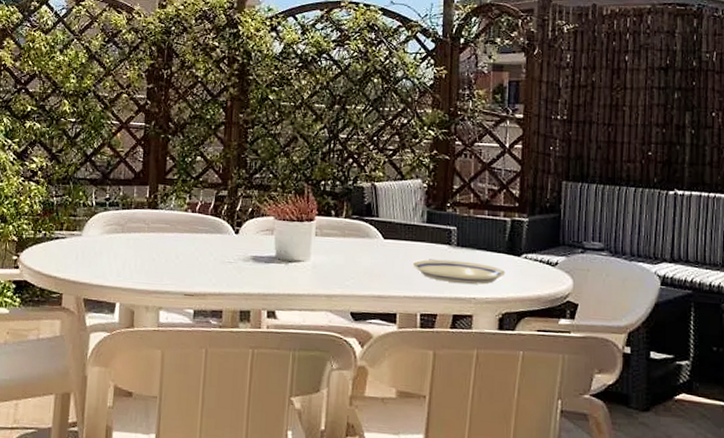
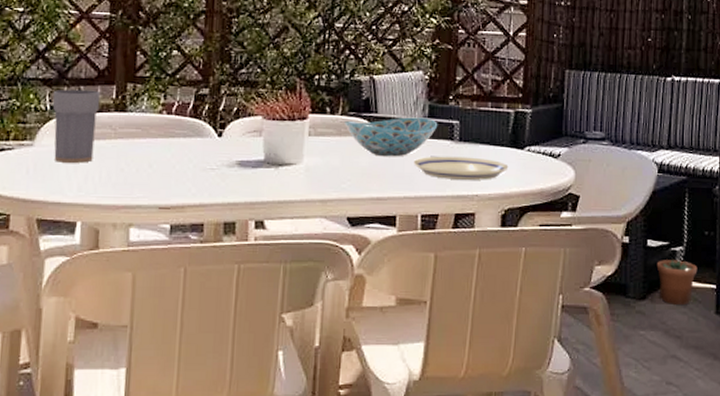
cup: none [97,188,137,252] -> present [52,89,101,163]
bowl: none [347,222,436,259] -> present [343,117,438,157]
planter: none [660,373,706,420] -> present [656,260,698,305]

